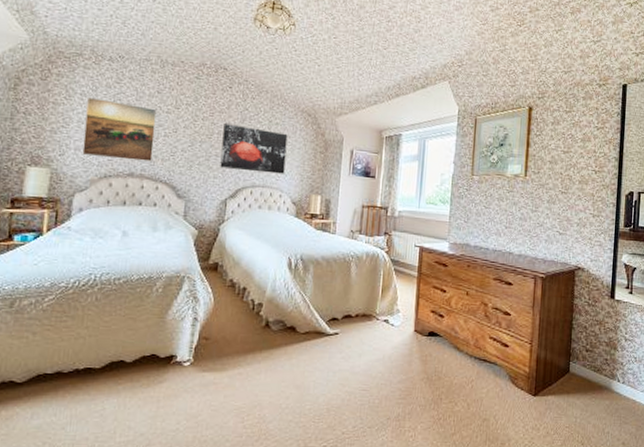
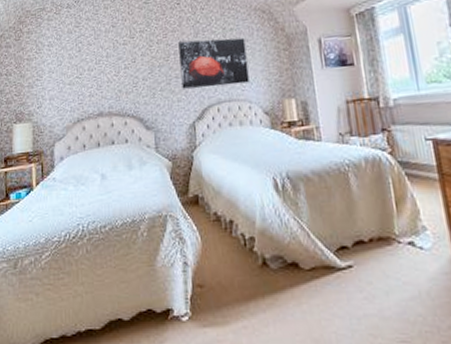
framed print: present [82,96,157,162] -> none [53,43,117,103]

